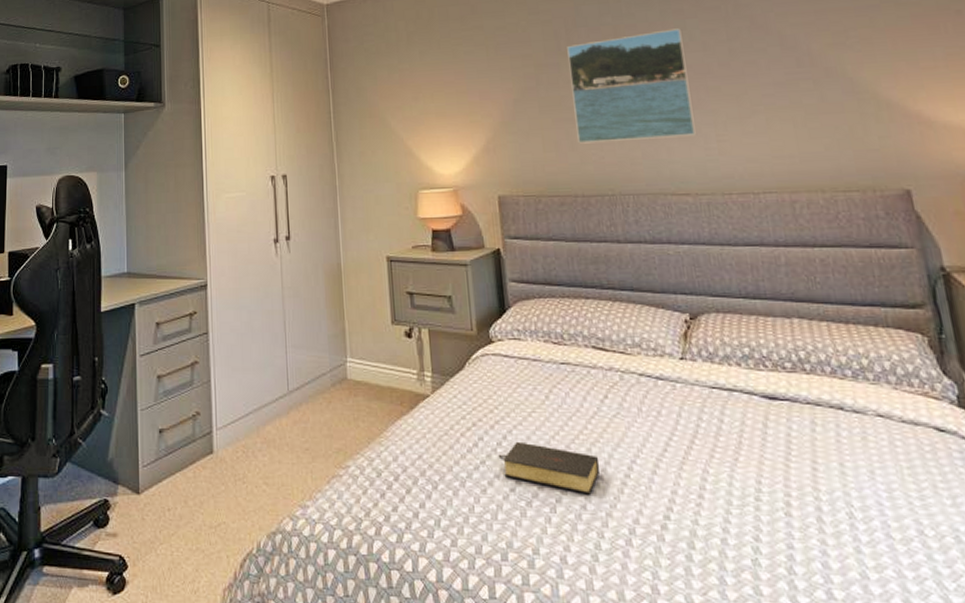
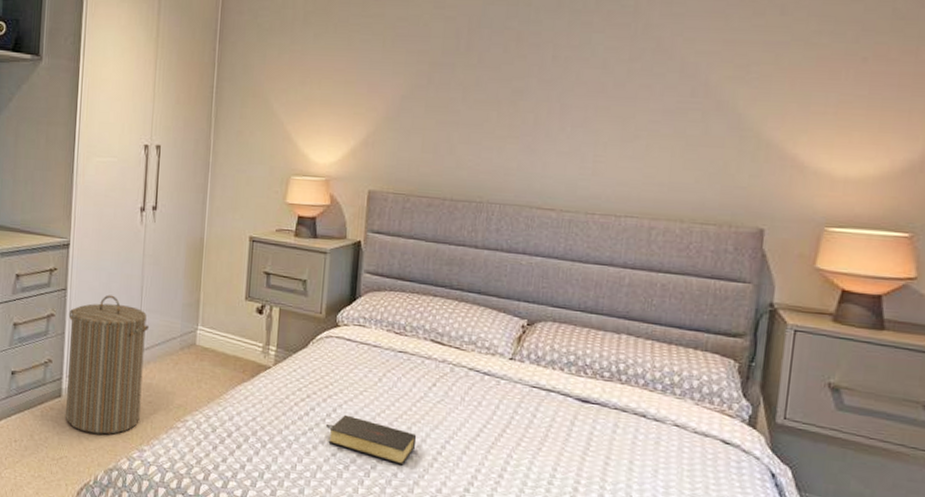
laundry hamper: none [212,334,298,492] -> present [66,294,150,435]
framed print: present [567,28,697,144] -> none [457,41,585,154]

